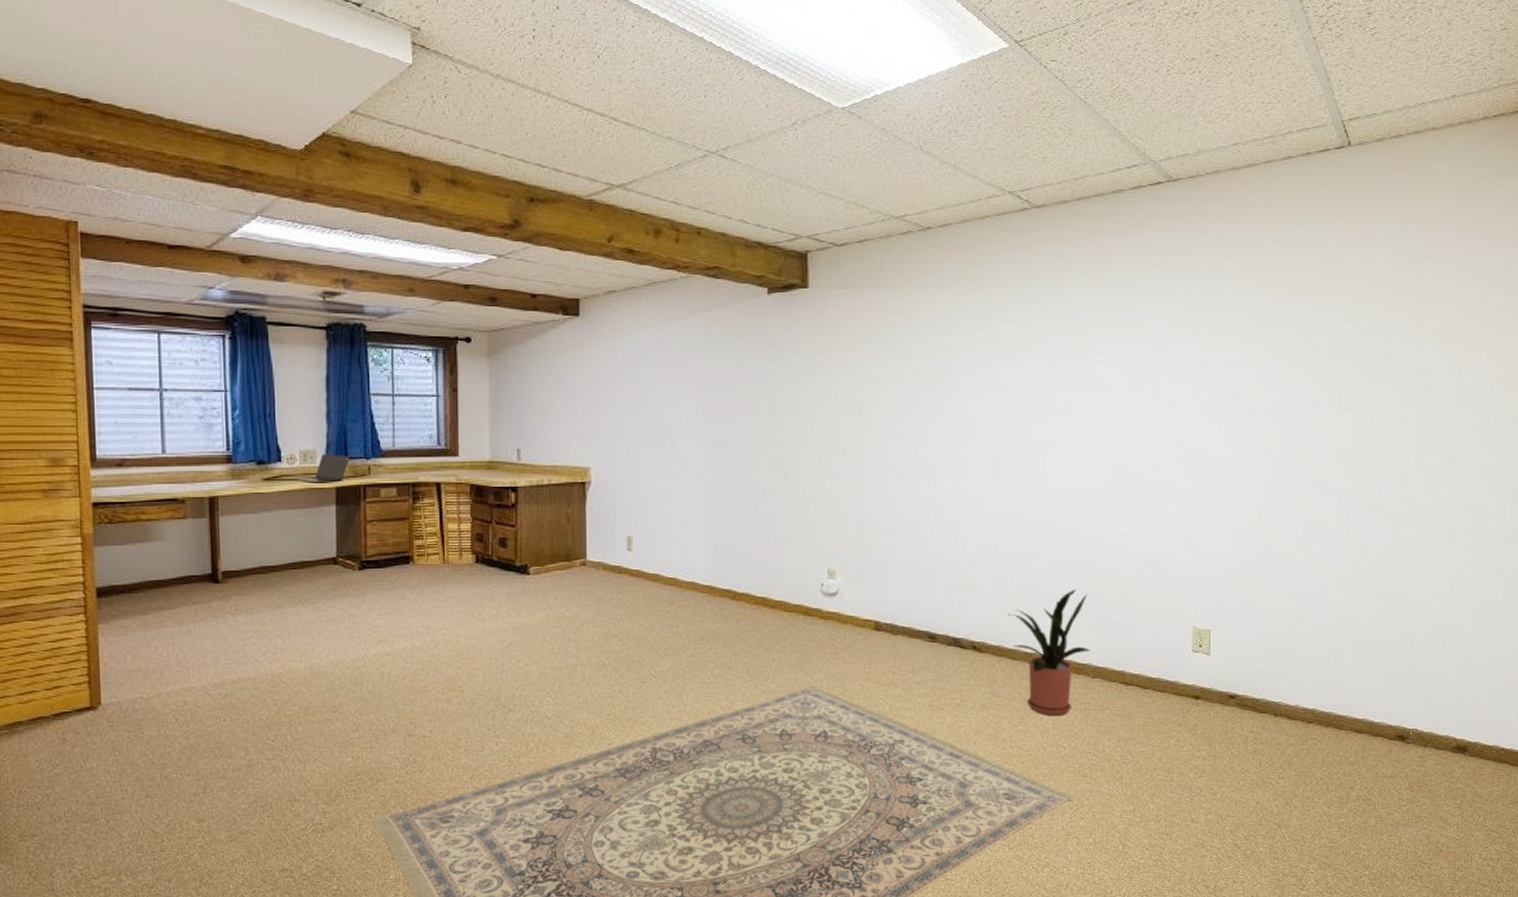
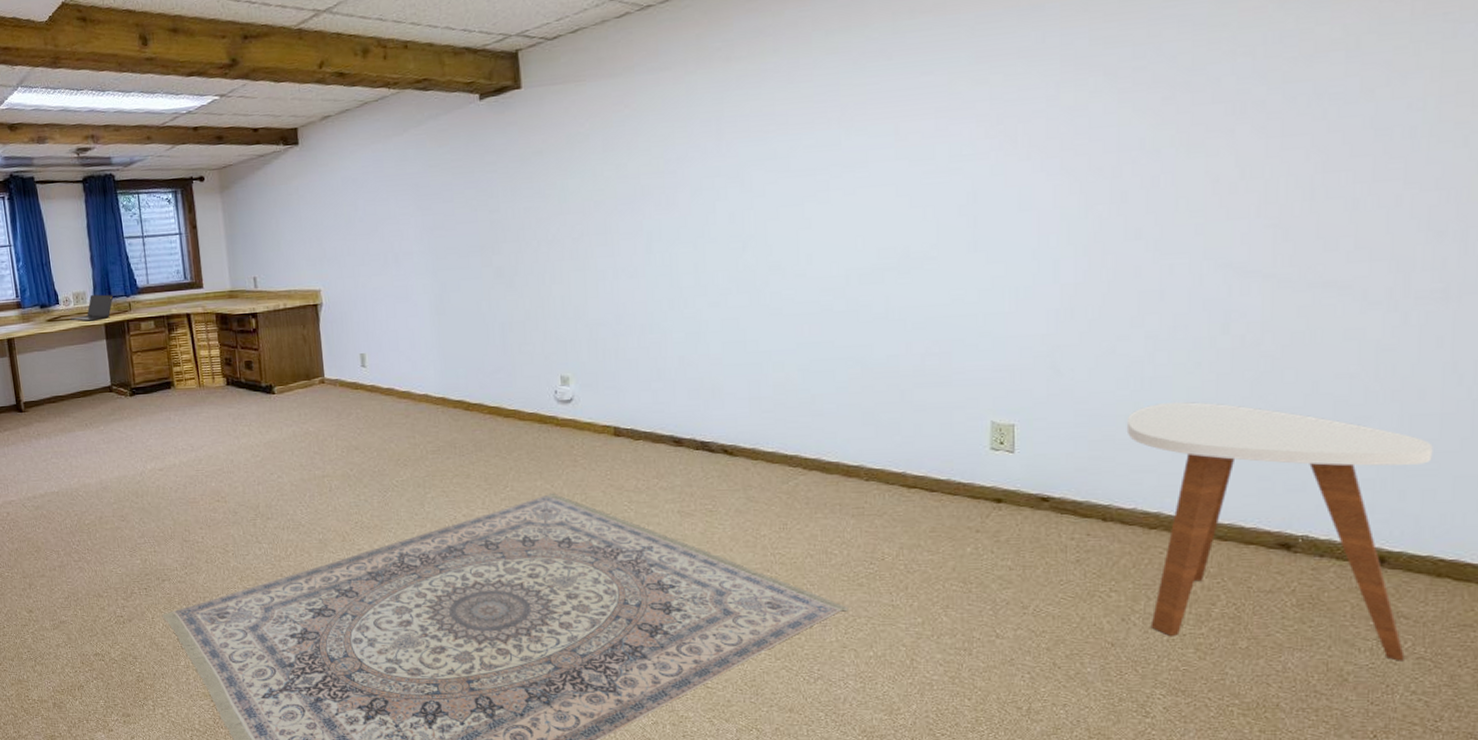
house plant: present [1007,589,1091,717] -> none [762,385,863,522]
side table: none [1293,615,1497,833] -> present [1126,402,1433,661]

